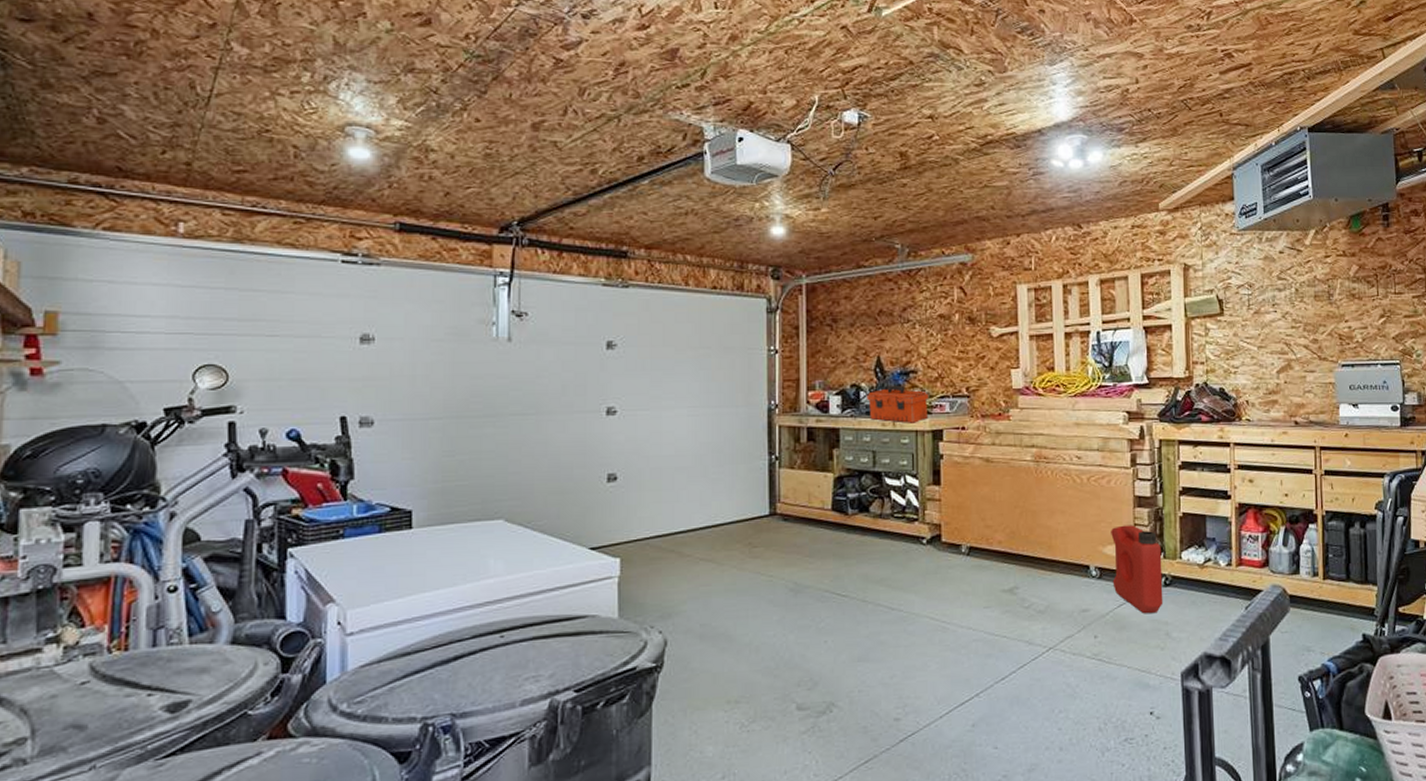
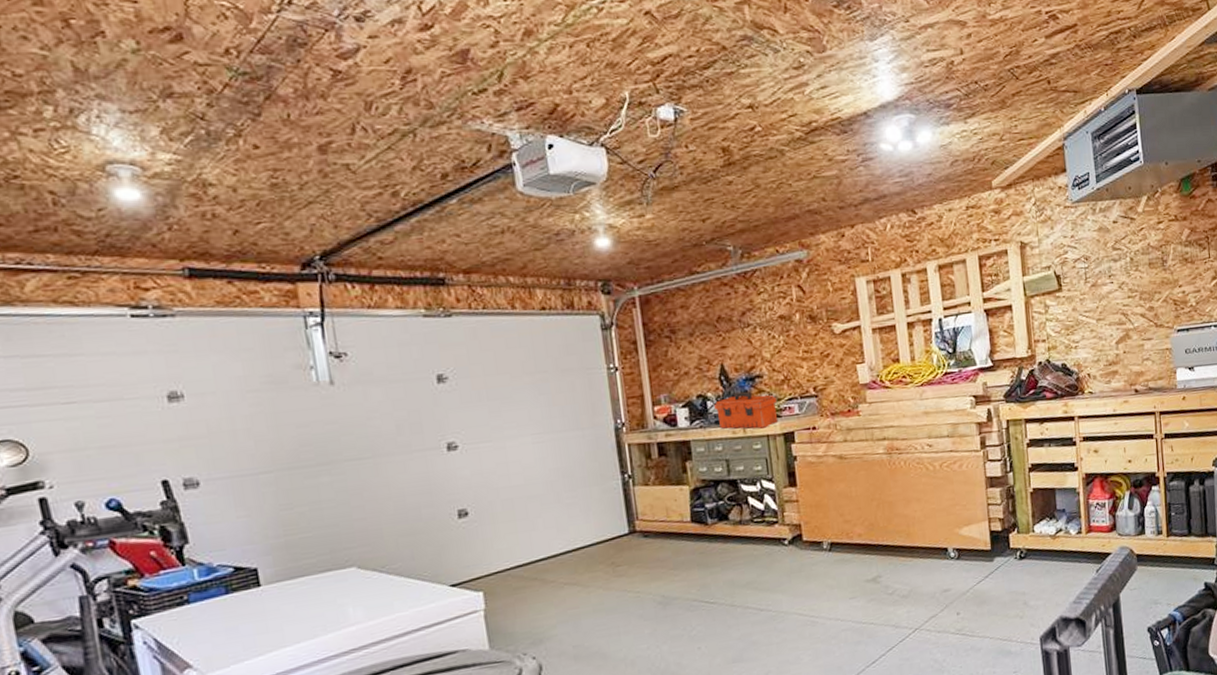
fuel can: present [1111,525,1163,614] -> none [966,505,1020,587]

